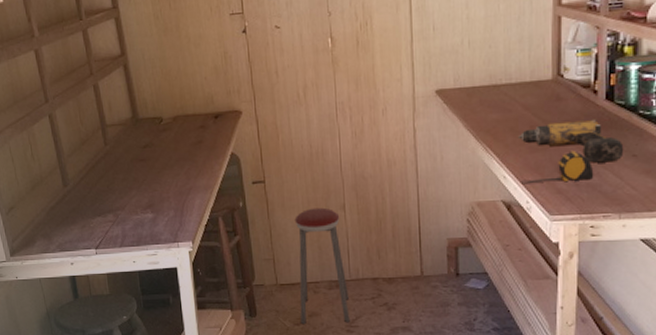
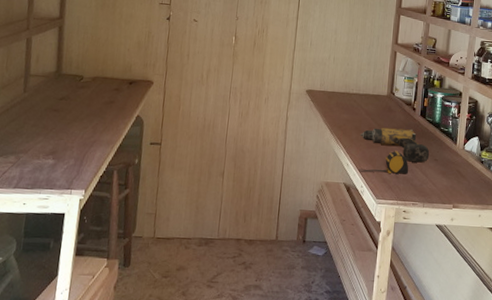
music stool: present [294,207,350,324] -> none [169,171,219,279]

